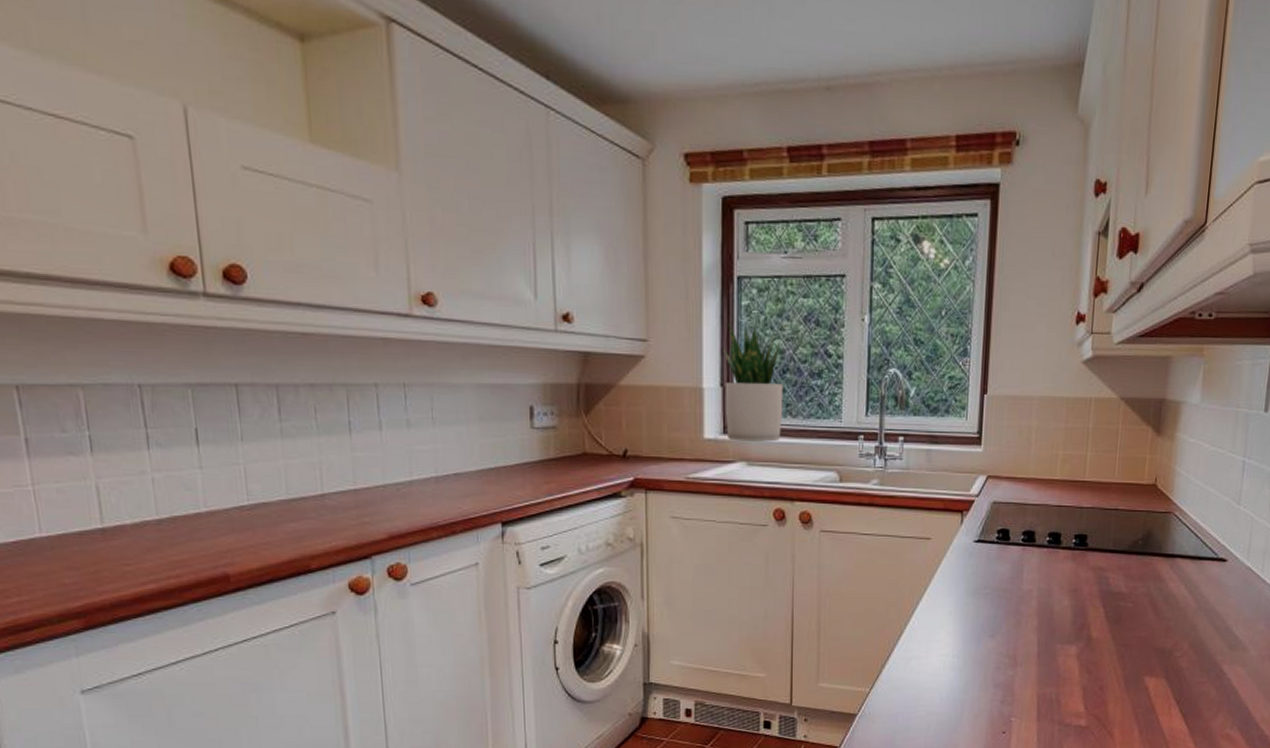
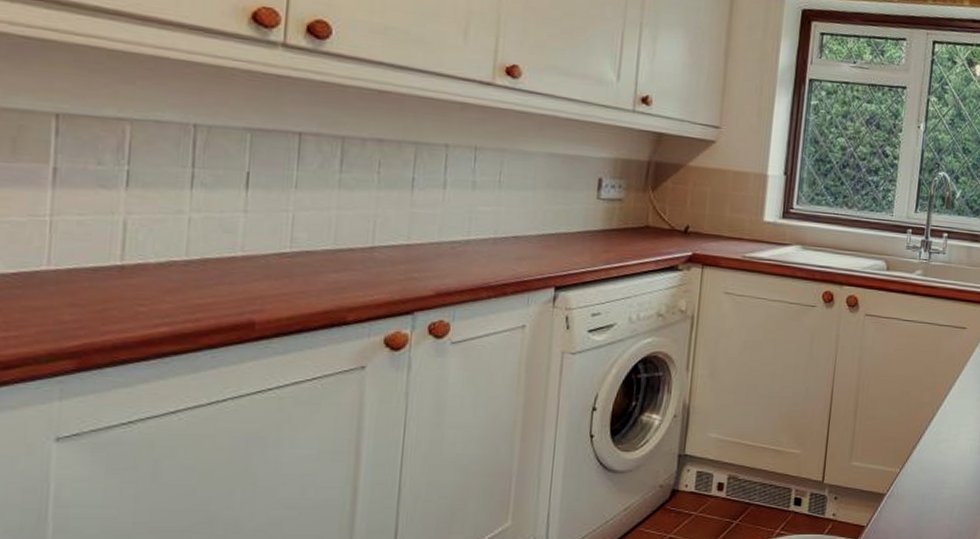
planter: present [723,323,784,442] -> none [785,120,844,229]

